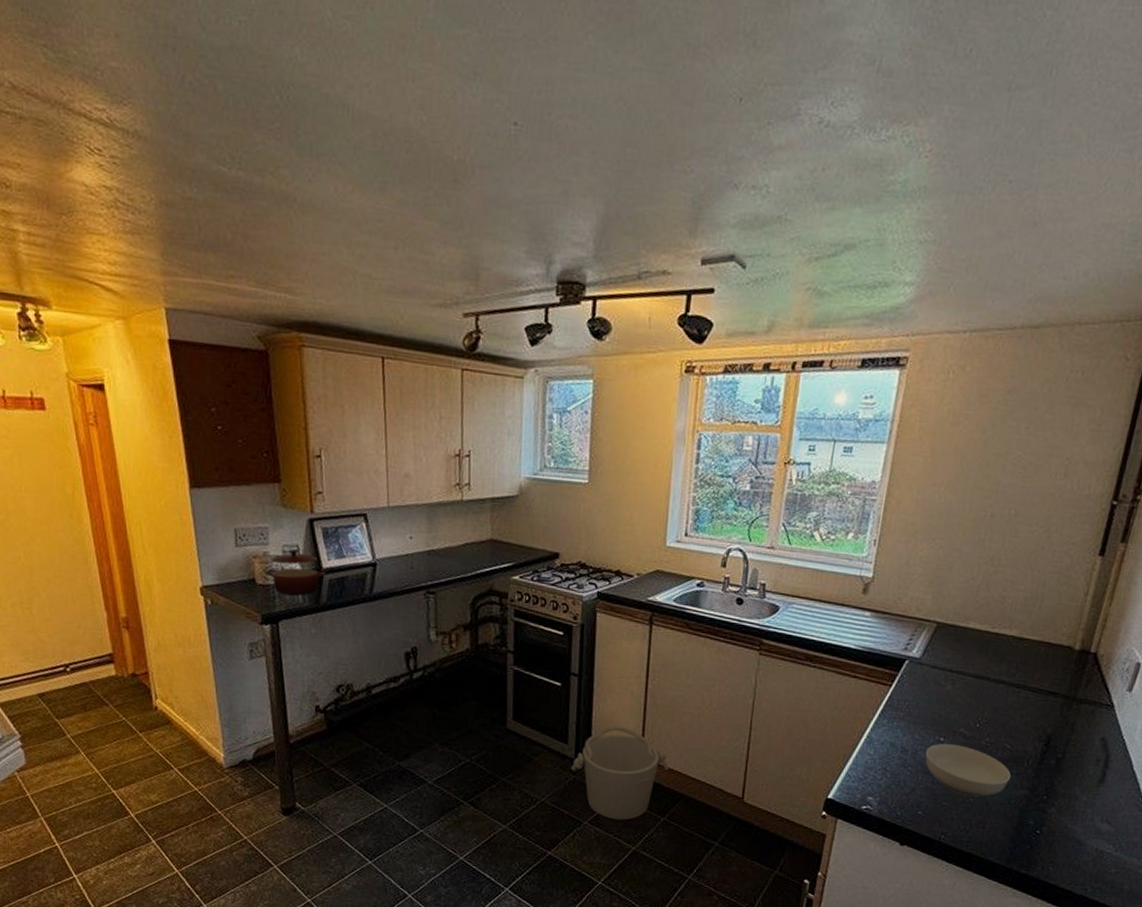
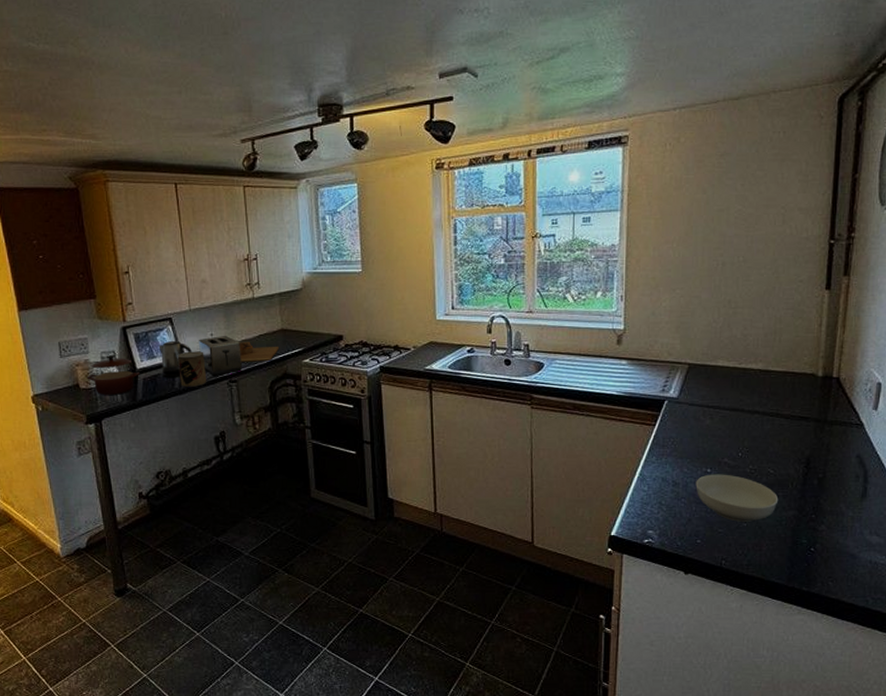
kettle: none [349,539,387,582] -> present [158,340,192,378]
tin can: none [370,554,402,596] -> present [177,351,207,388]
toaster: none [394,540,443,586] -> present [198,336,242,377]
cutting board: none [440,549,487,575] -> present [239,341,280,362]
bucket: present [571,725,670,820] -> none [373,485,462,574]

